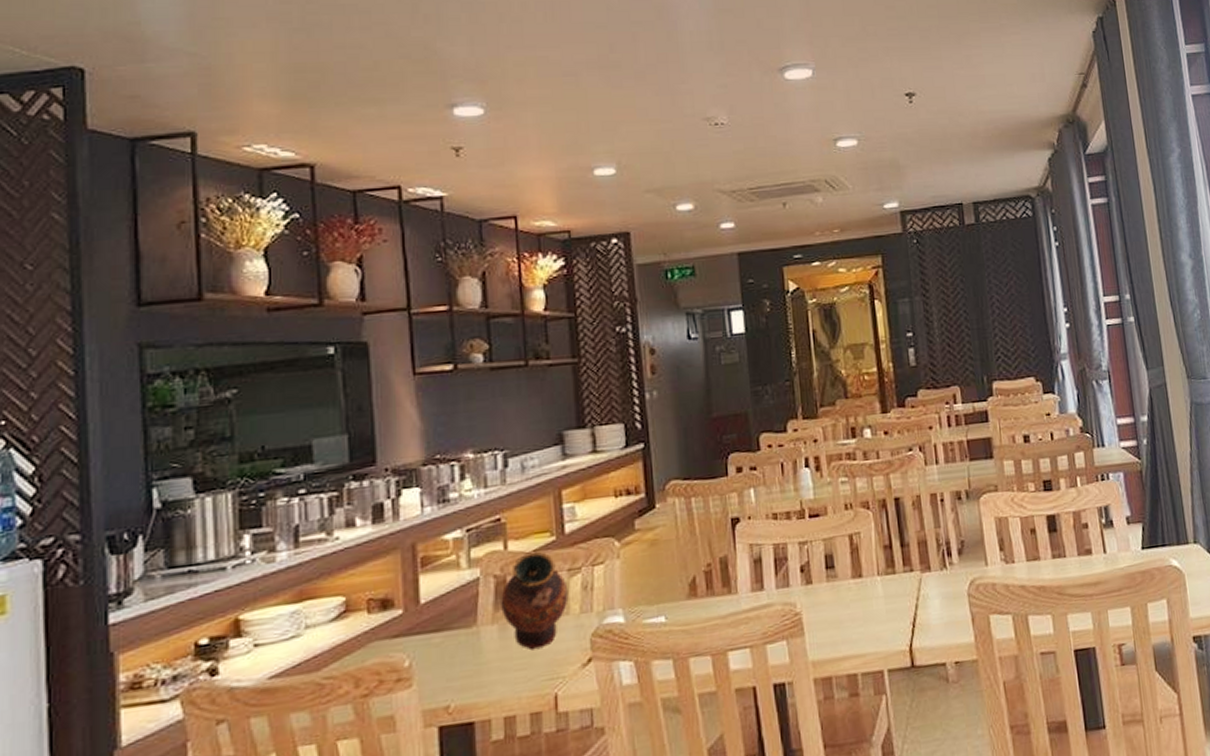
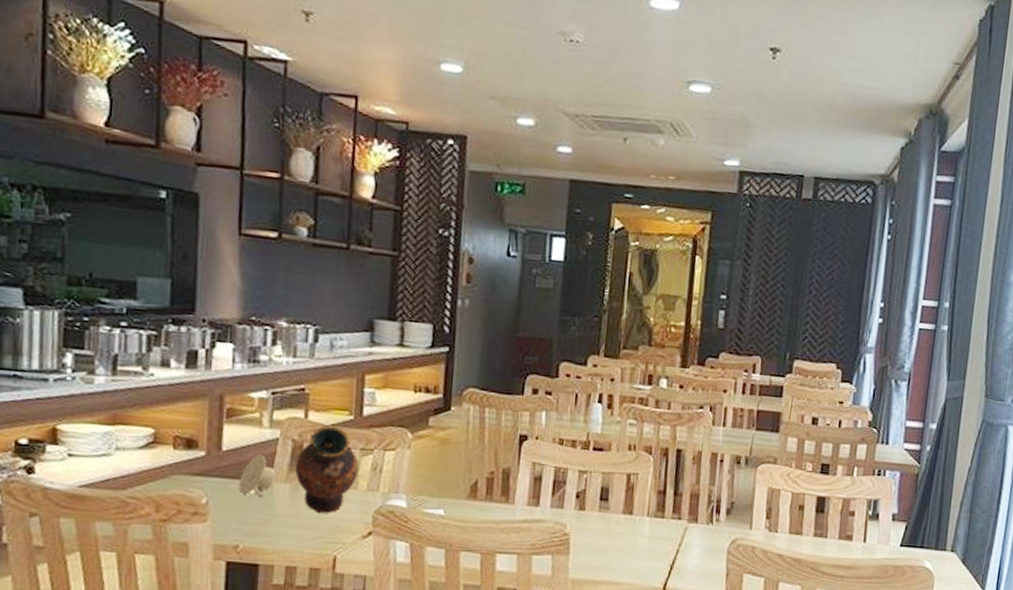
cup: none [442,599,481,648] -> present [238,455,276,496]

